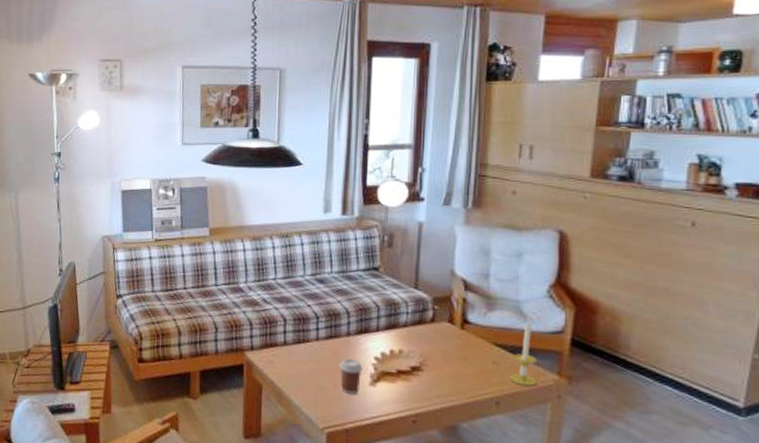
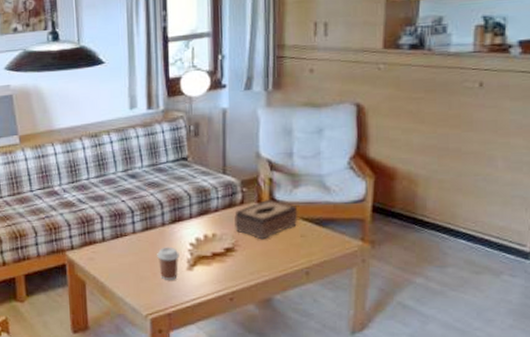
tissue box: none [423,319,491,362] -> present [234,199,298,240]
candle: present [508,320,538,386] -> none [316,192,343,254]

